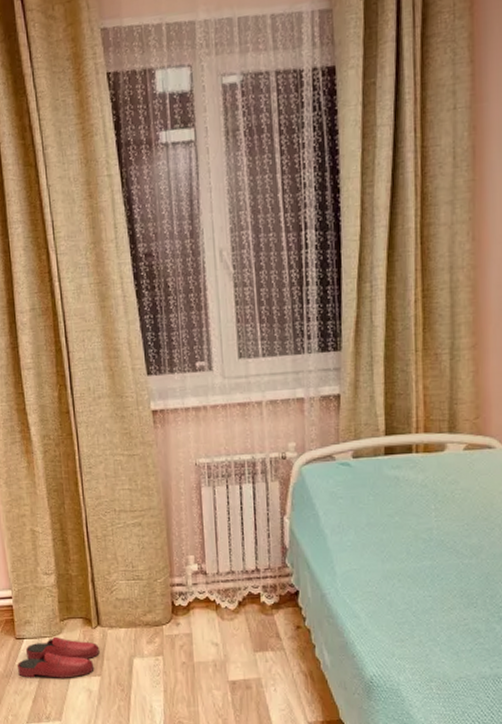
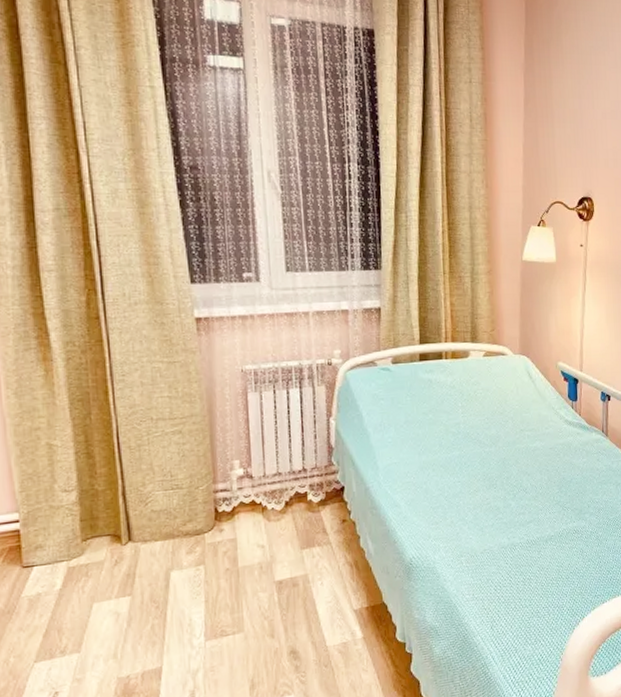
slippers: present [17,636,100,678] -> none [23,558,131,610]

